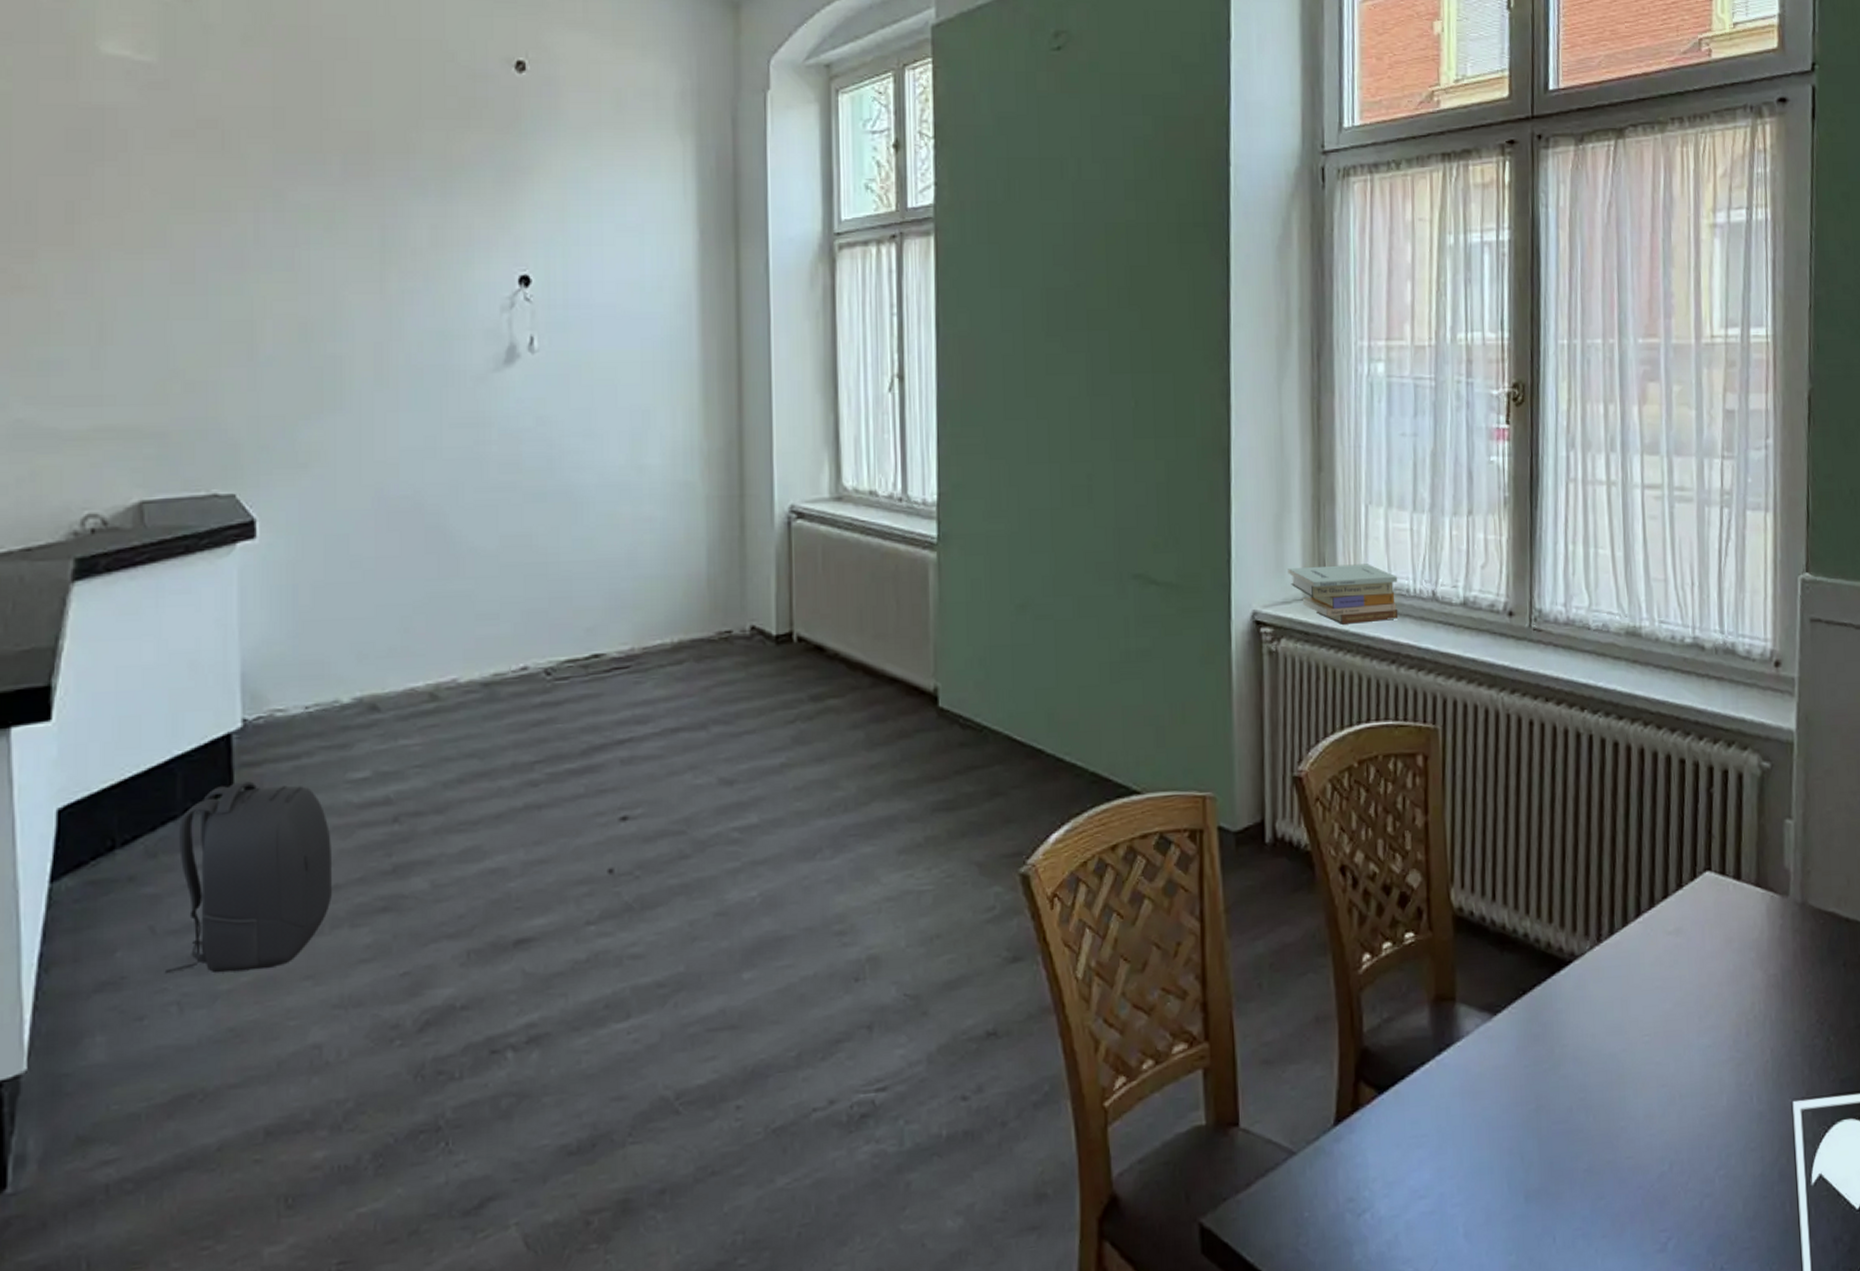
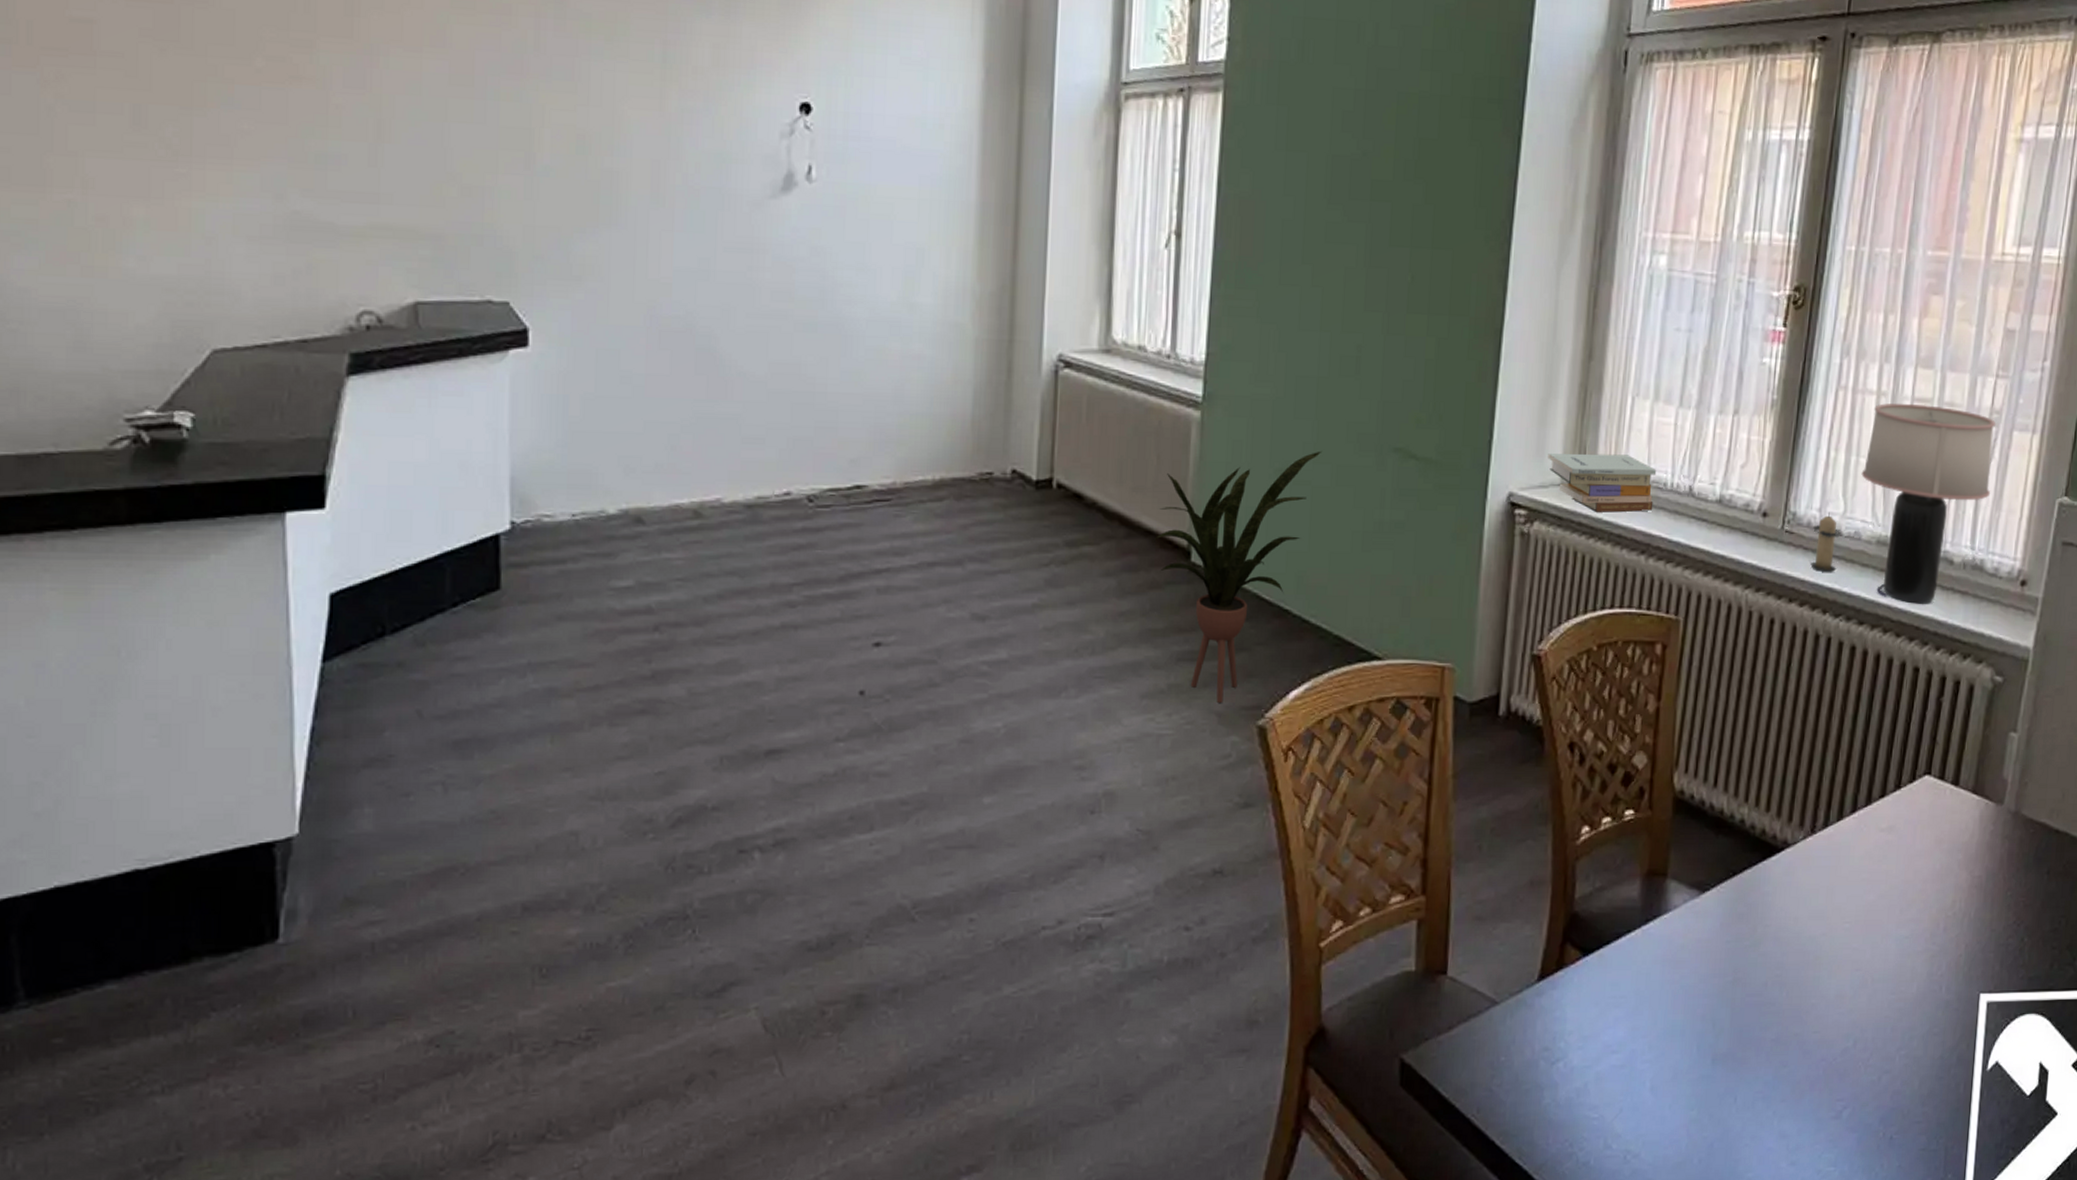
backpack: present [164,780,332,974] -> none [430,580,594,759]
house plant: none [900,583,1062,852] -> present [1154,450,1323,703]
candle: none [1560,606,1589,669] -> present [1809,511,1842,573]
table lamp: none [1601,490,1733,694] -> present [1861,403,1996,605]

